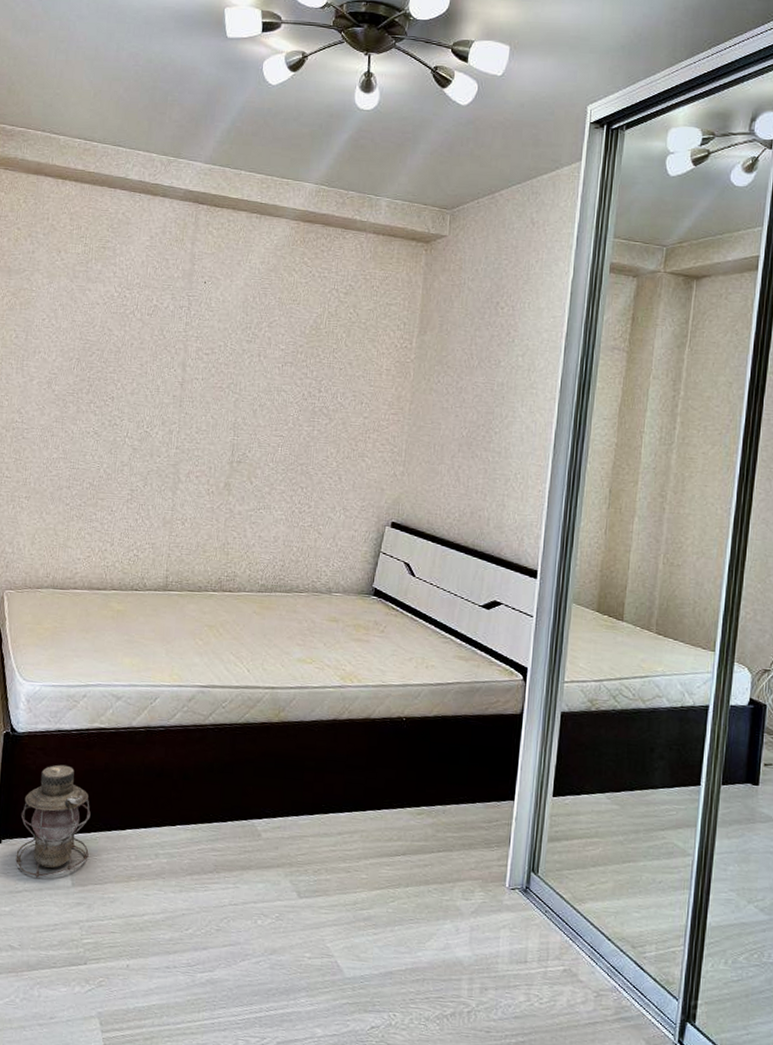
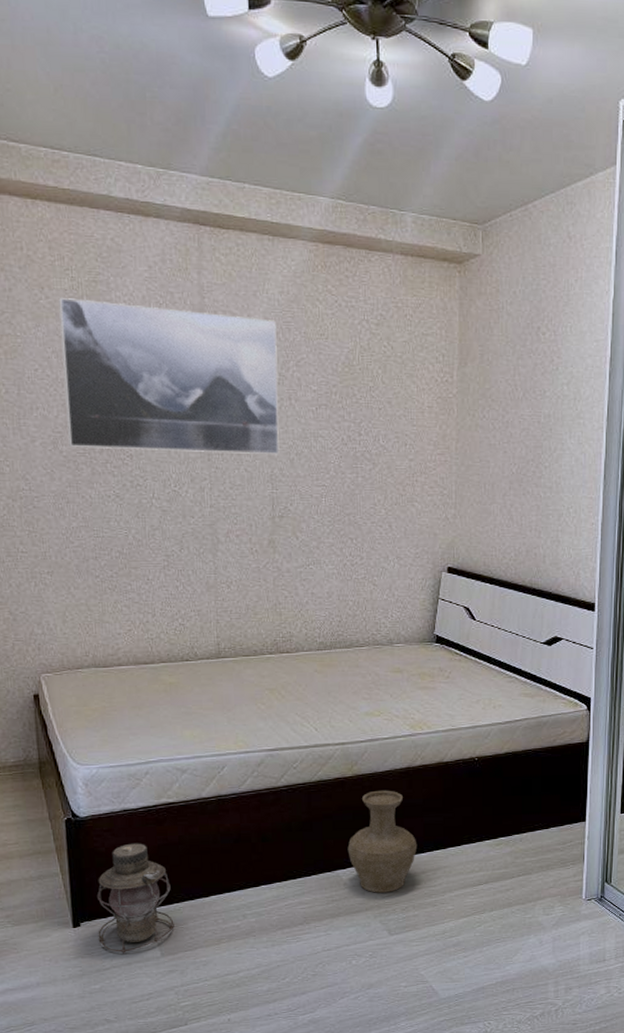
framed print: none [61,260,255,405] -> present [58,298,280,455]
vase: none [265,740,336,851] -> present [347,790,417,893]

